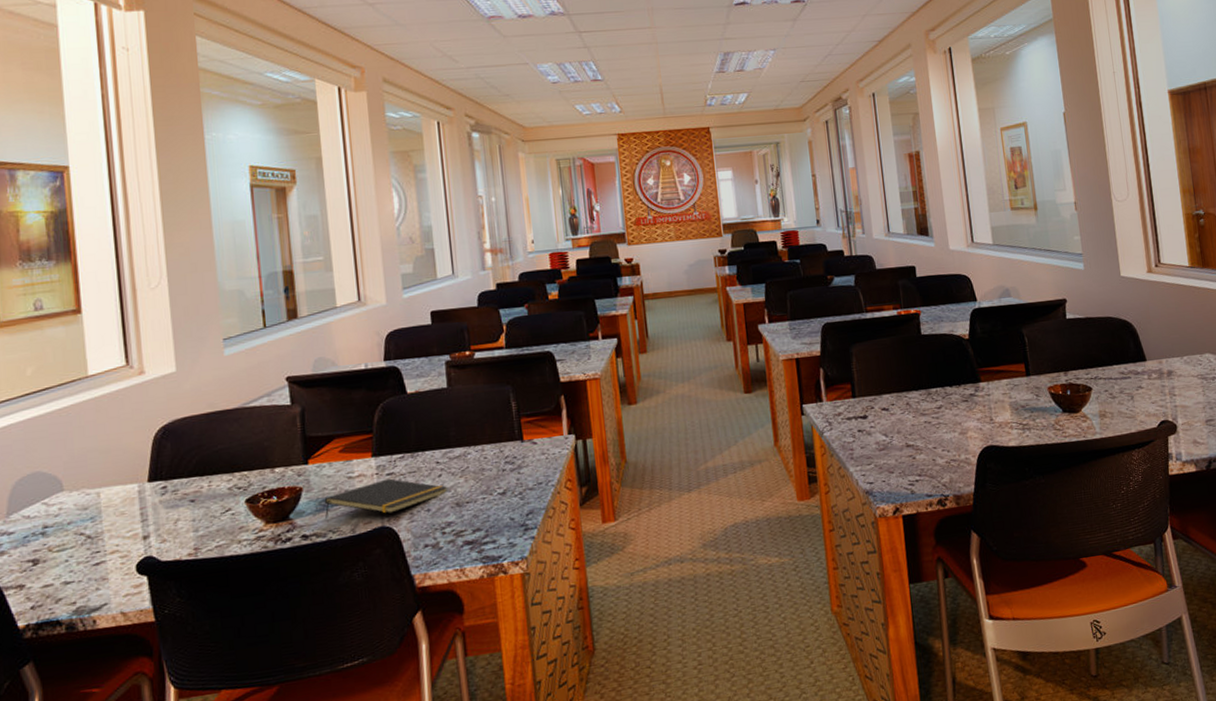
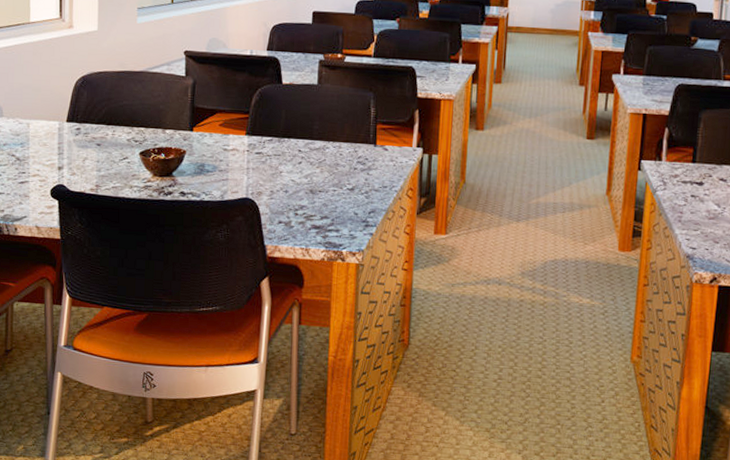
notepad: present [324,478,448,519] -> none [201,157,305,188]

